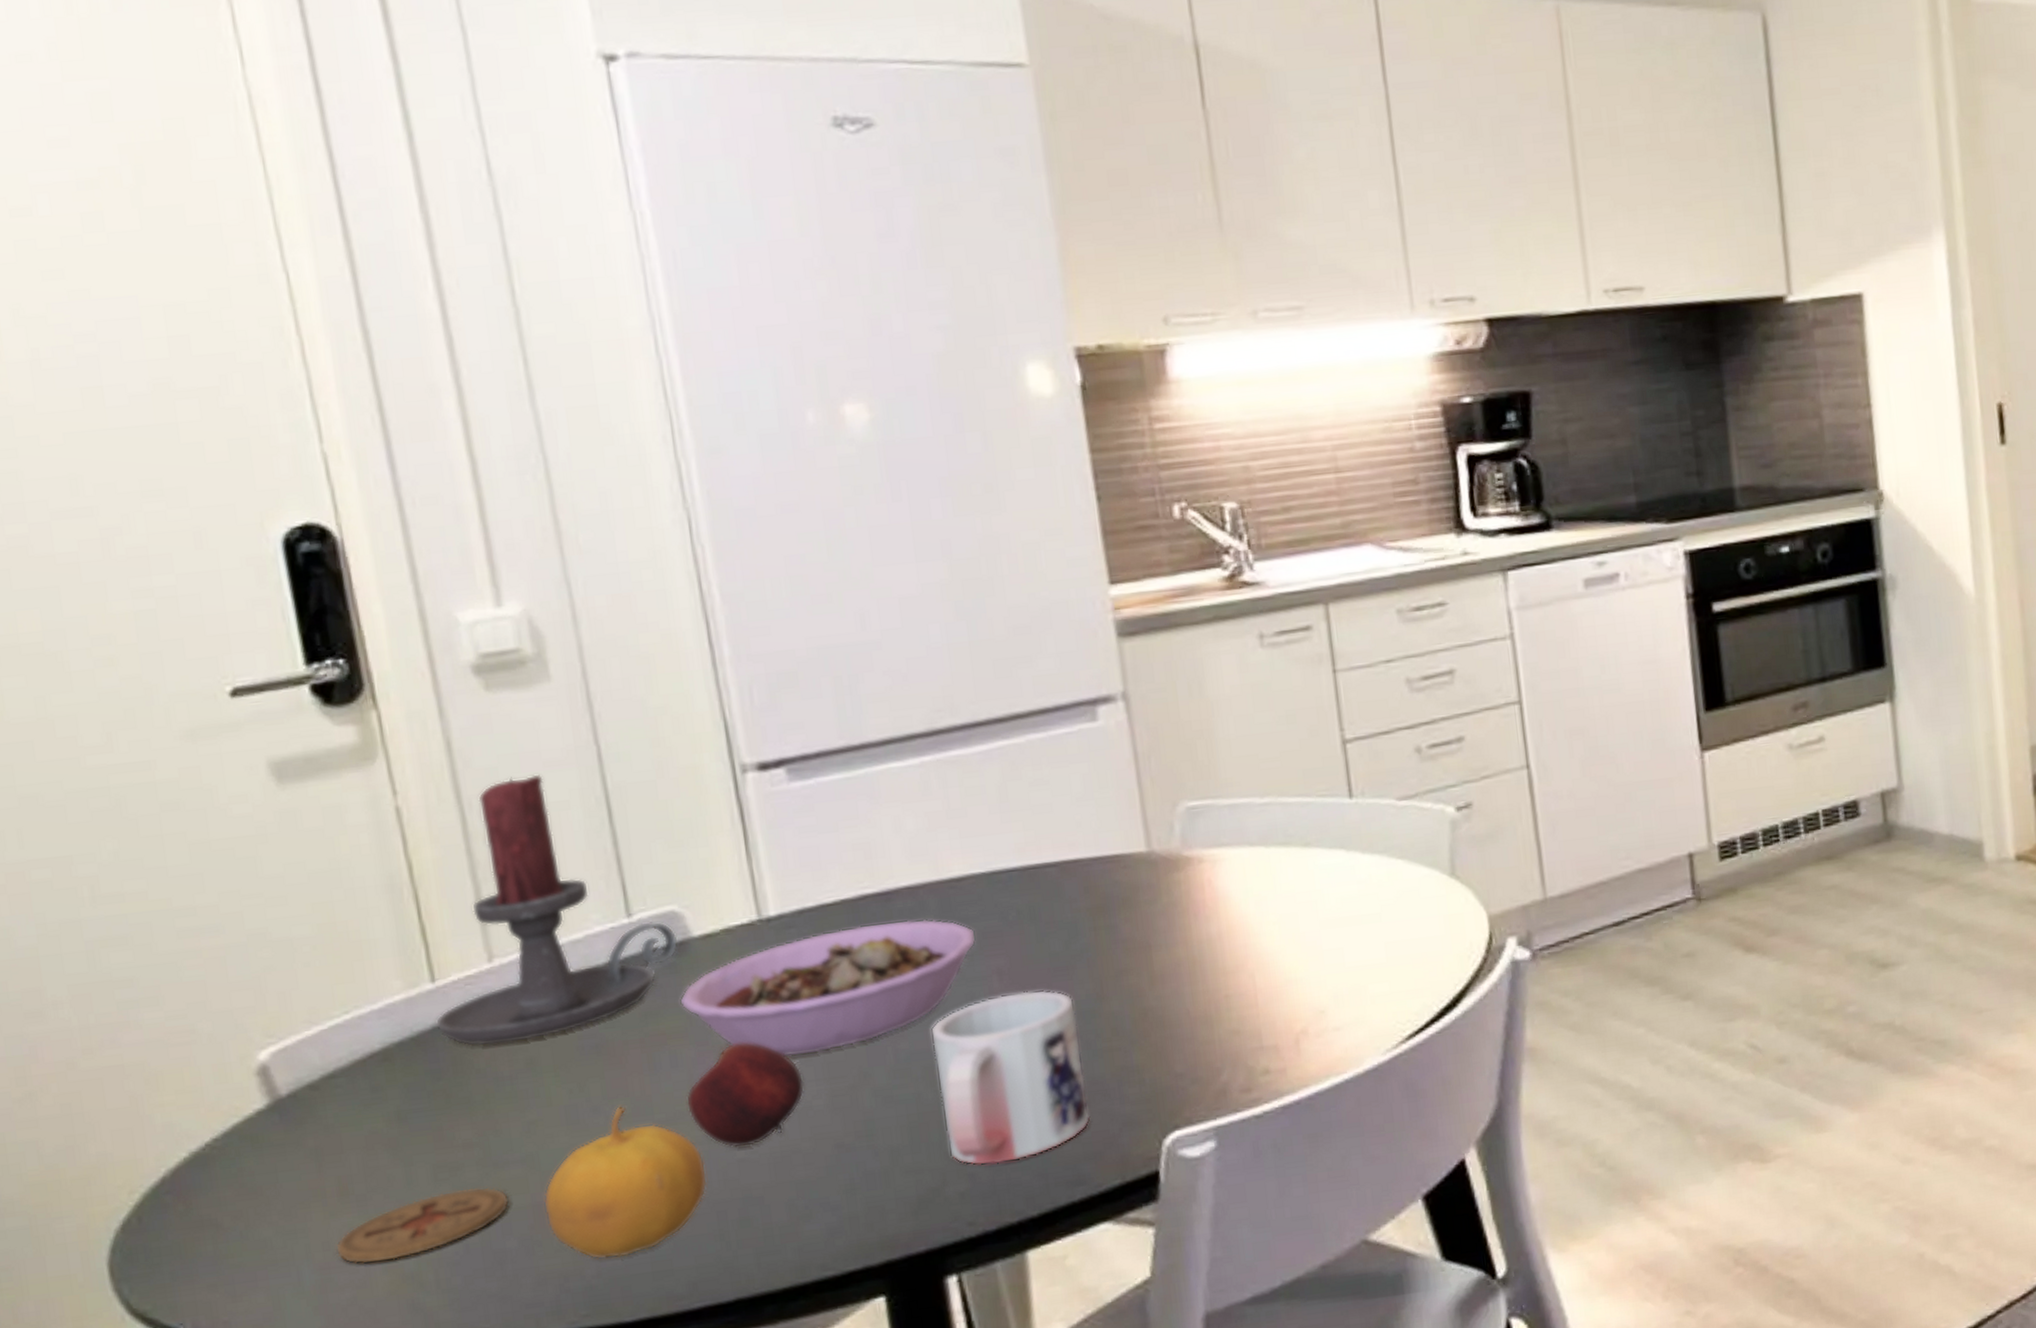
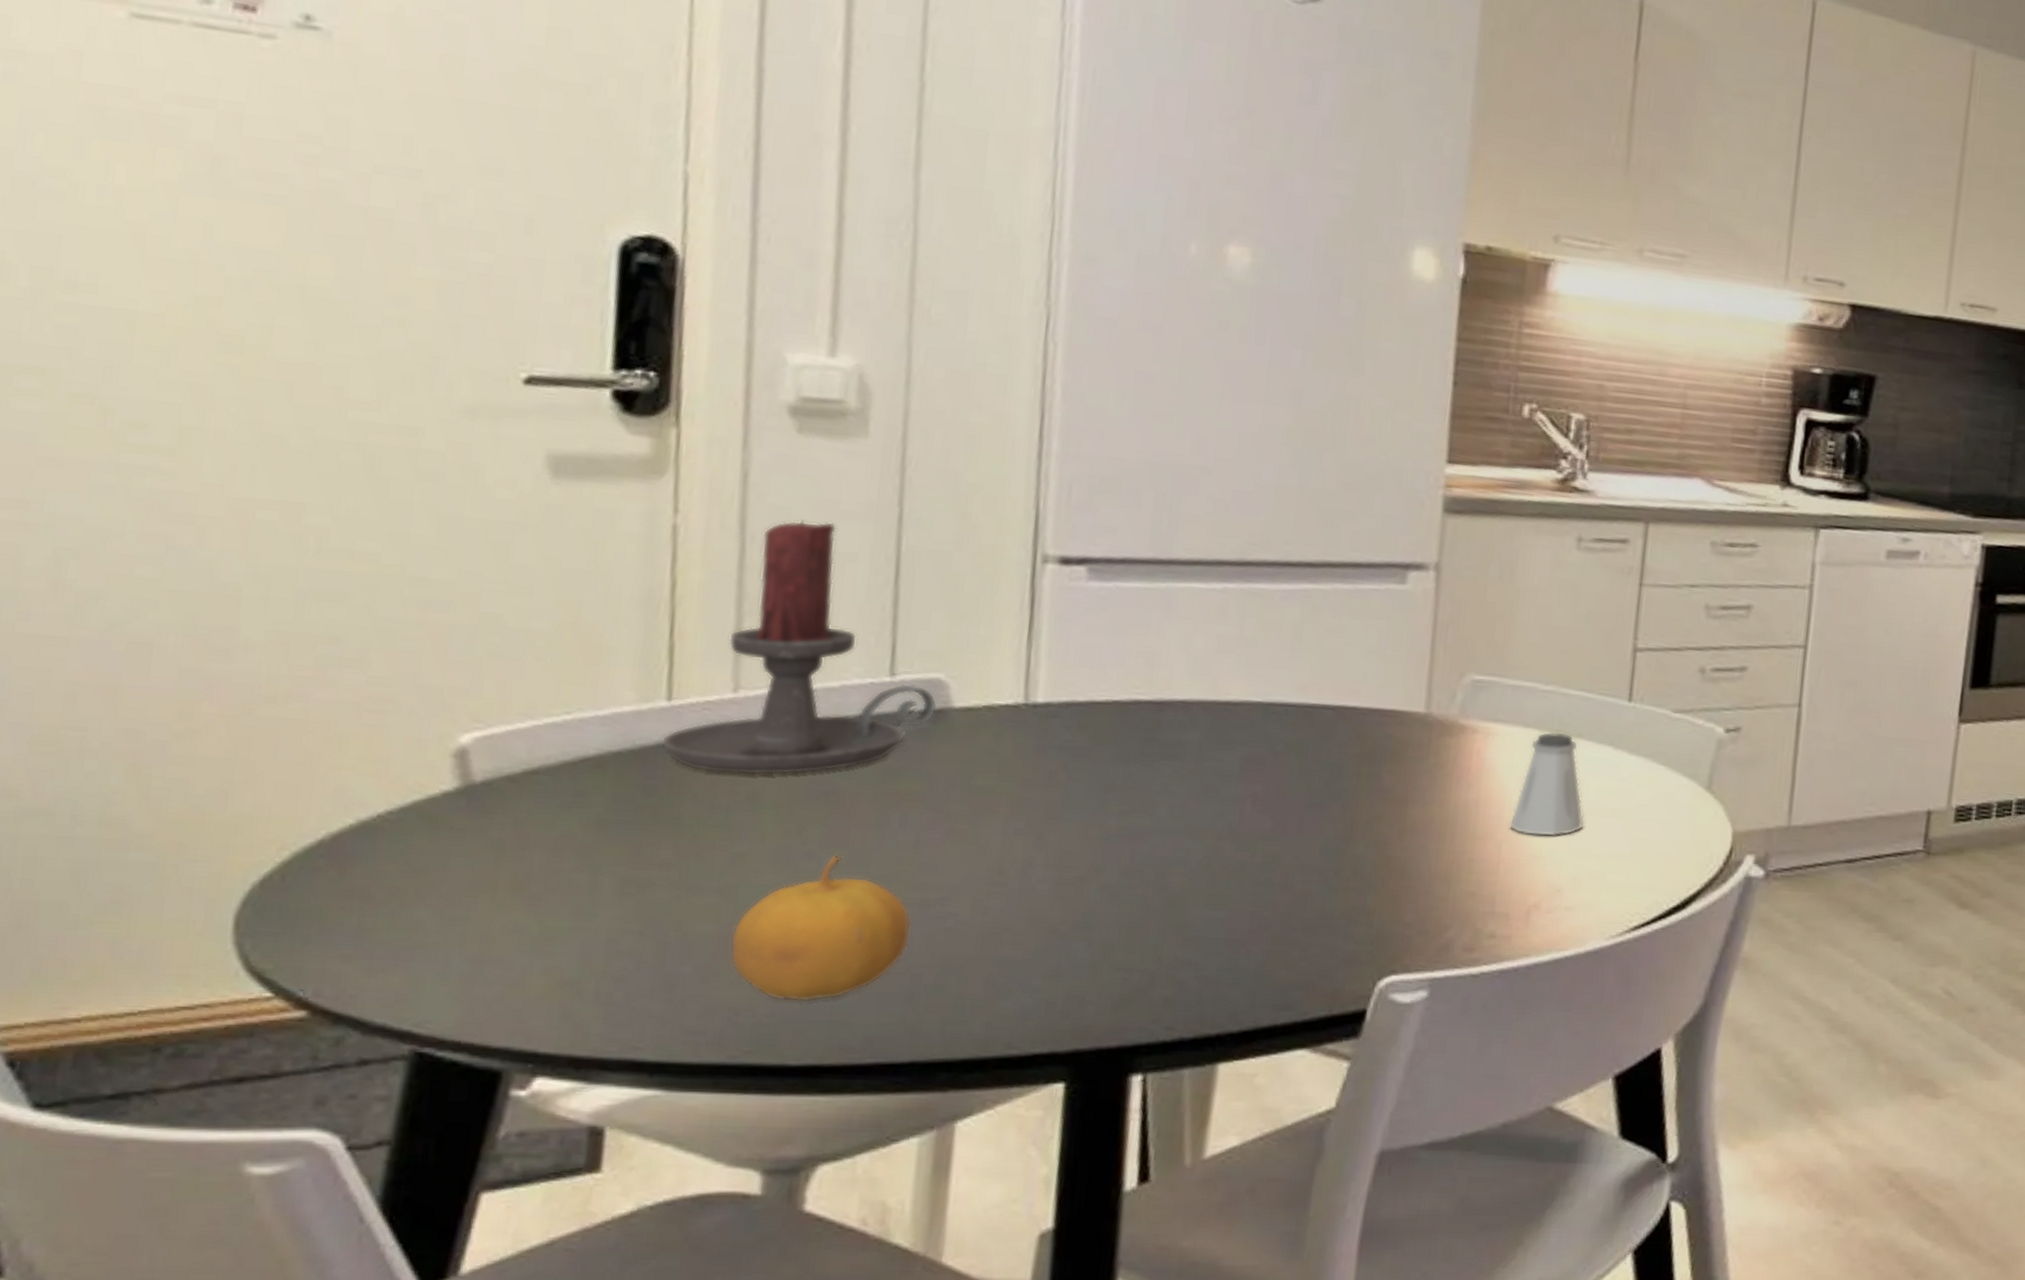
coaster: present [335,1186,510,1264] -> none [493,906,696,965]
bowl: present [680,919,976,1056] -> none [924,727,1238,841]
apple: present [686,1042,805,1148] -> none [905,815,1034,917]
mug: present [930,989,1091,1166] -> none [1162,818,1322,977]
saltshaker: none [1257,844,1333,960] -> present [1510,731,1584,837]

